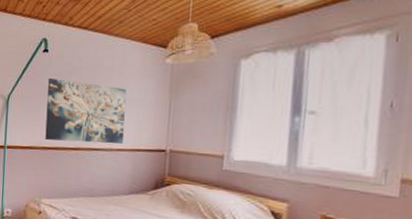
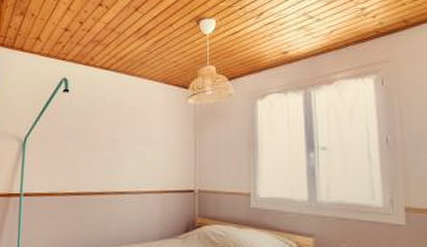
wall art: present [45,77,127,144] -> none [67,118,152,186]

